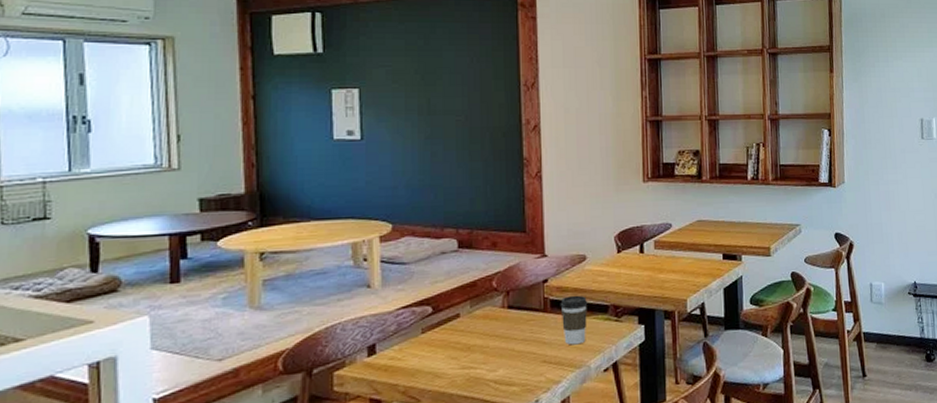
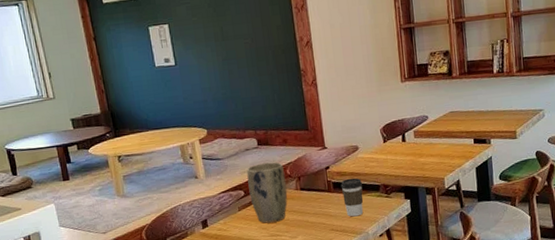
plant pot: none [439,270,491,351] -> present [246,161,288,223]

